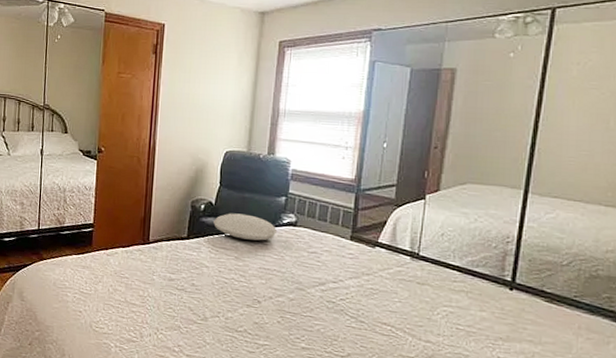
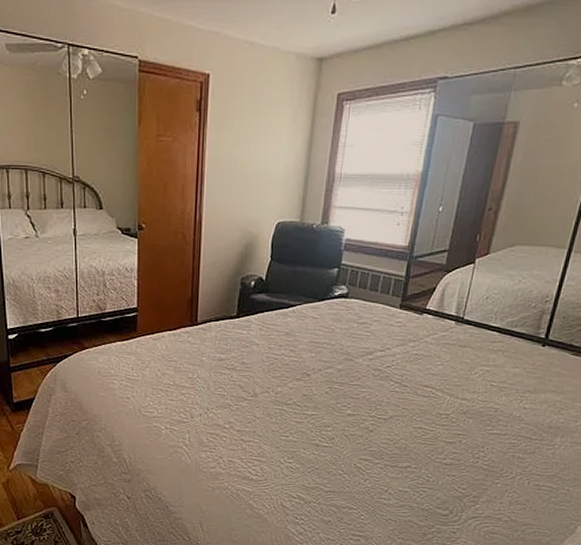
cushion: present [213,213,278,241] -> none [264,288,329,315]

